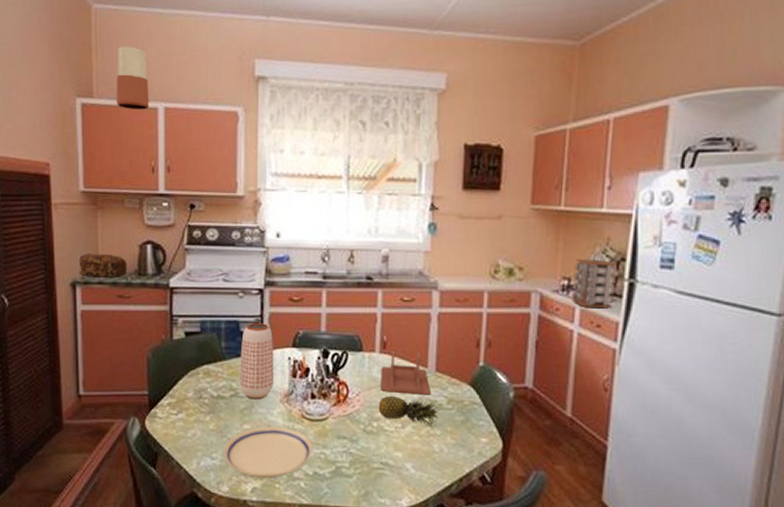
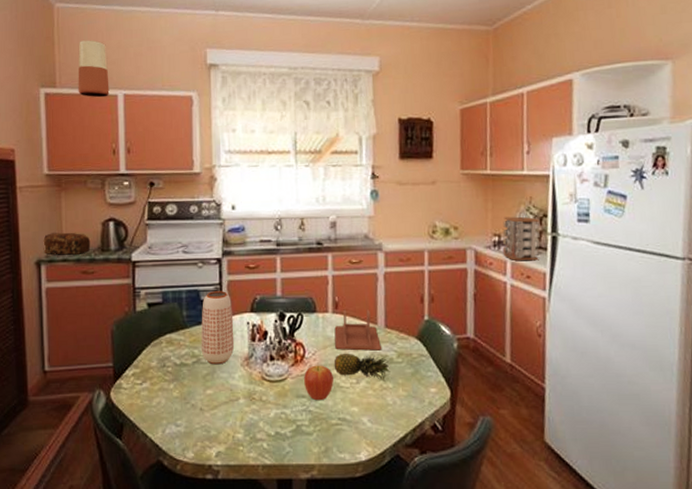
plate: present [223,426,314,478] -> none [188,390,275,441]
fruit: none [346,406,377,444] -> present [304,365,334,401]

